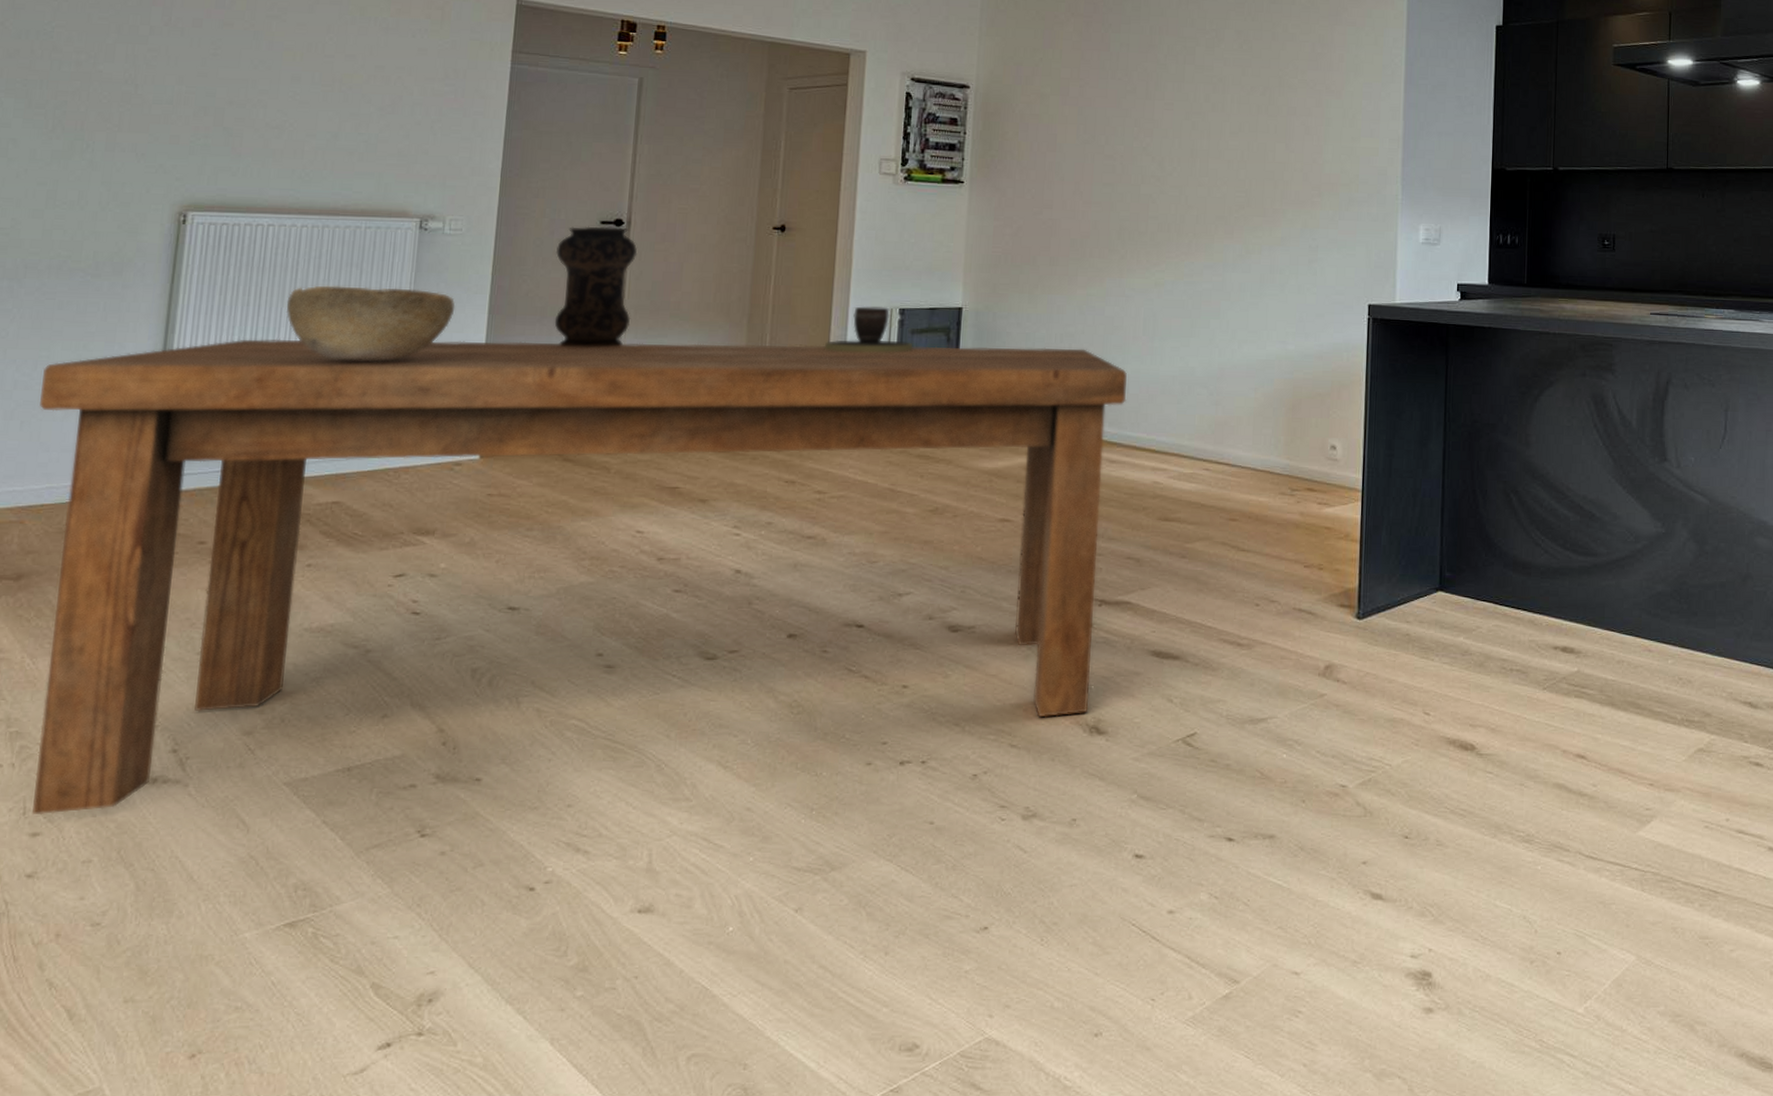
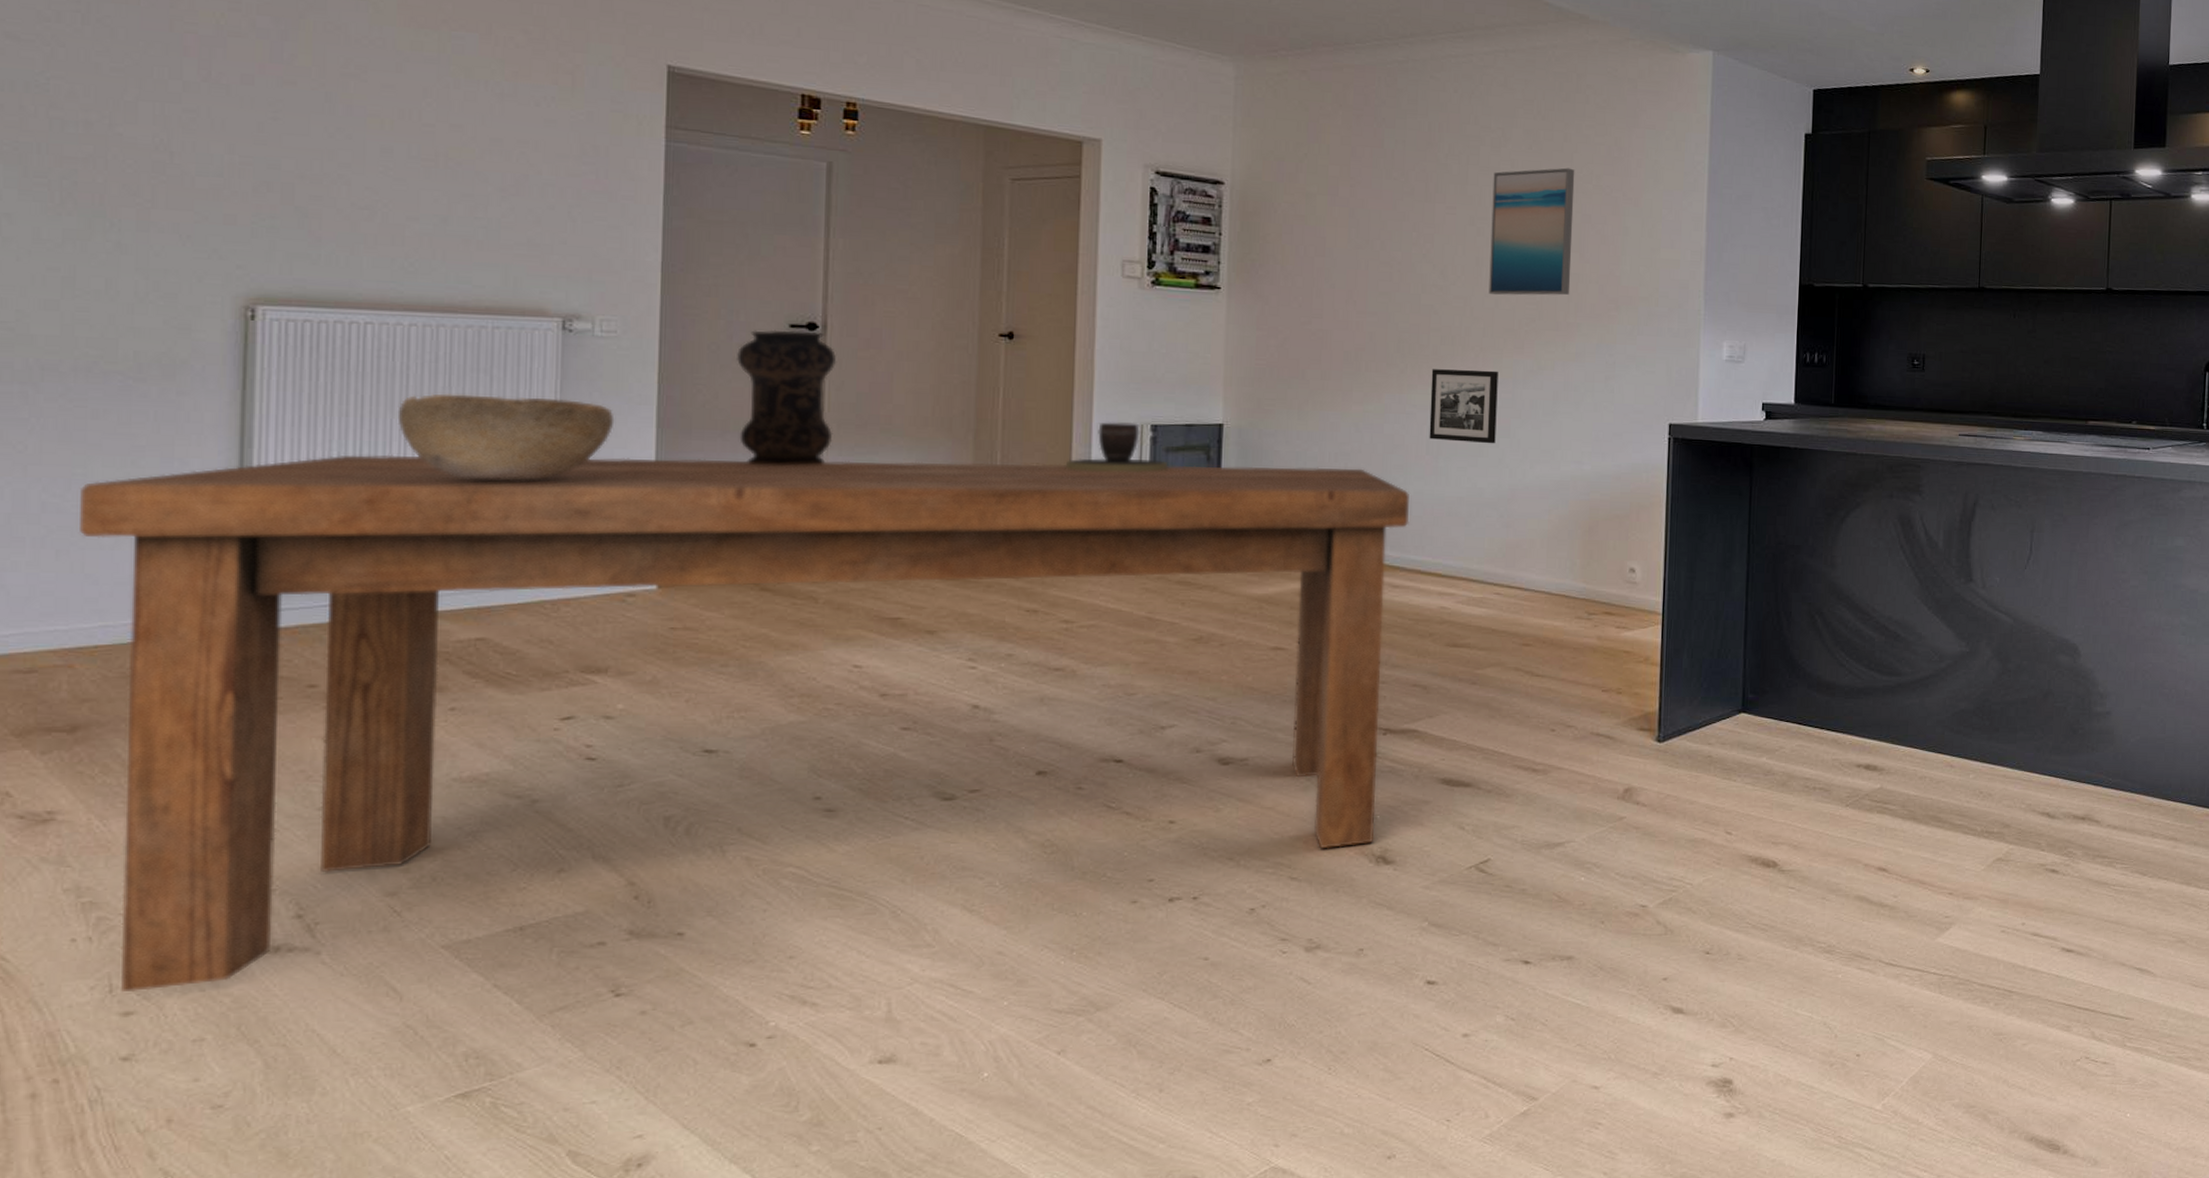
picture frame: none [1145,254,1210,325] -> present [1429,369,1498,444]
wall art: none [1202,64,1282,185] -> present [1489,167,1575,296]

